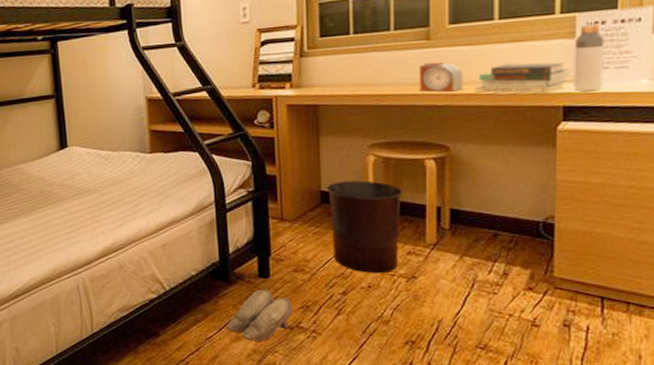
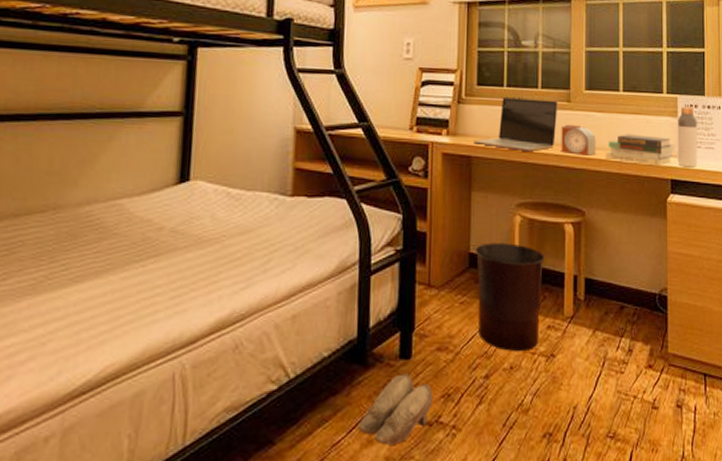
laptop: none [319,40,415,95] -> present [473,98,559,152]

